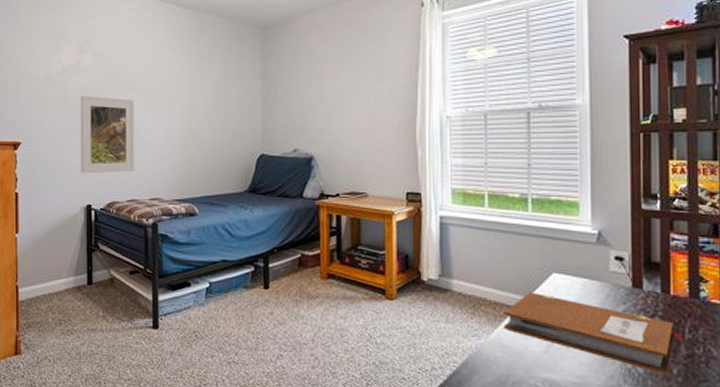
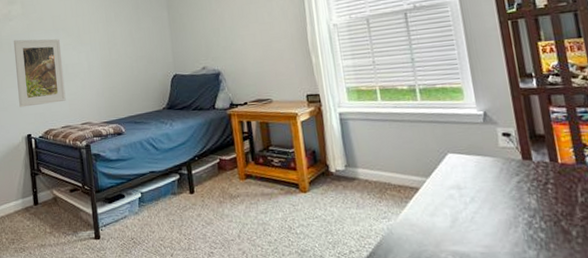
notebook: present [503,292,684,375] -> none [408,173,578,238]

